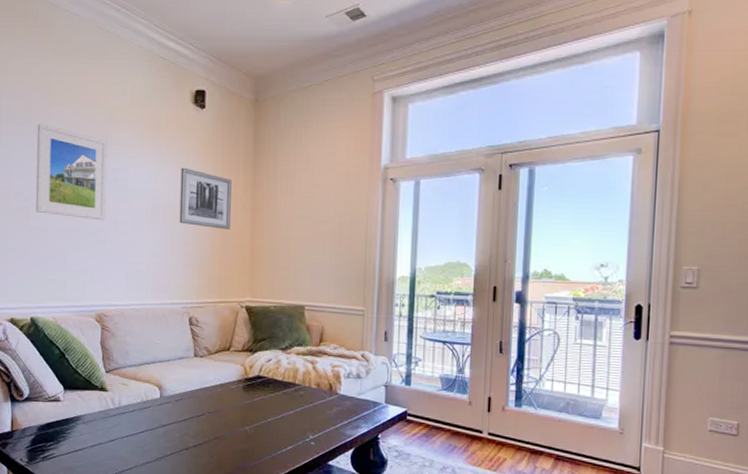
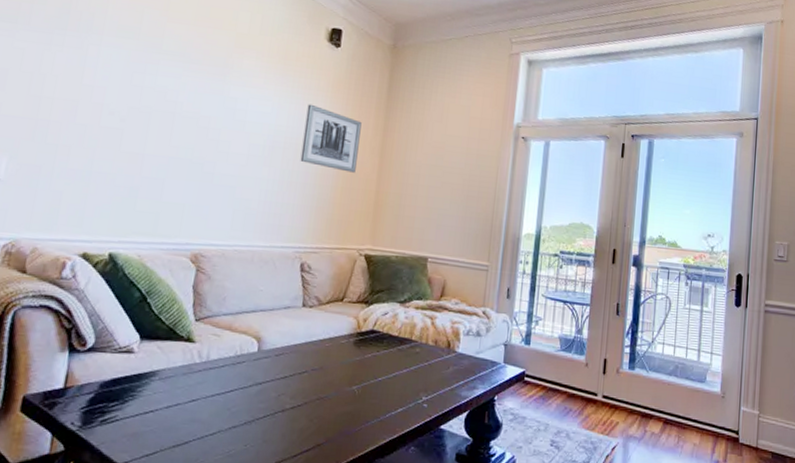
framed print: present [36,123,107,221] -> none [133,39,228,152]

